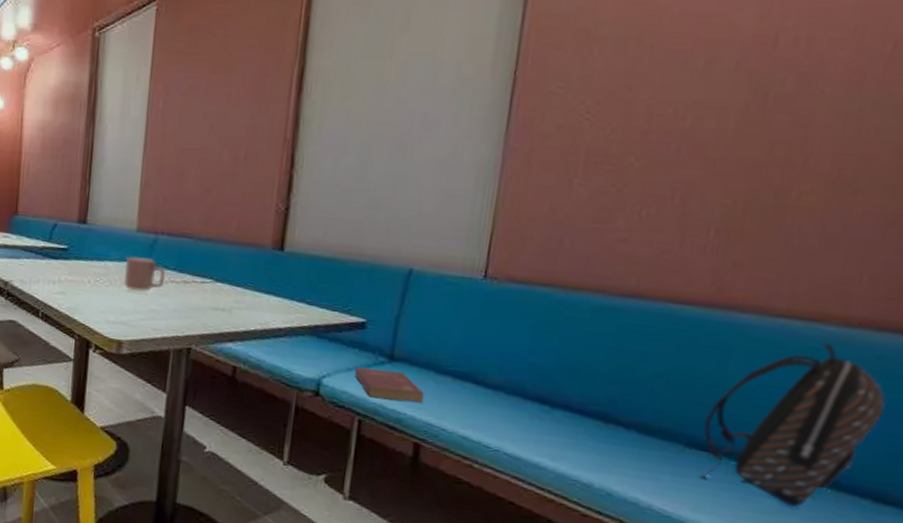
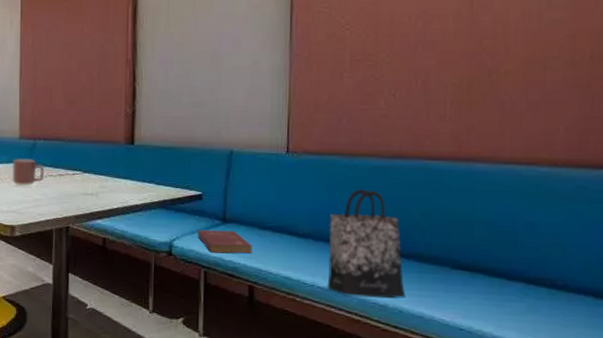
shopping bag: none [516,333,623,478] -> present [327,189,406,298]
backpack: present [700,341,885,508] -> none [463,179,592,308]

